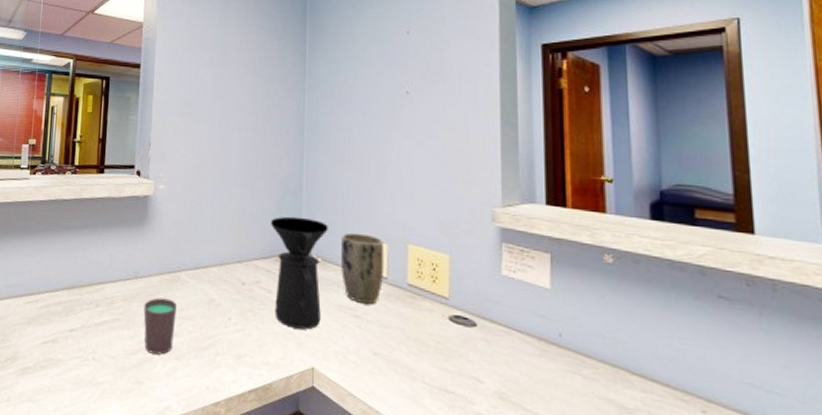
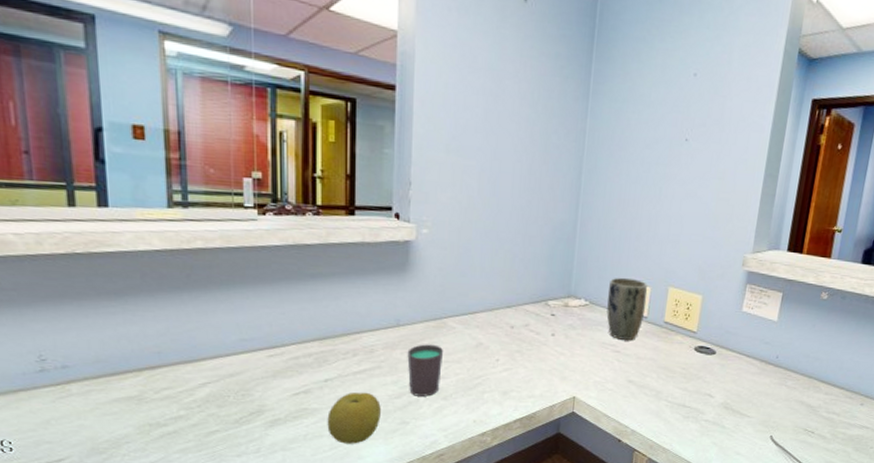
fruit: none [69,345,118,402] -> present [327,392,381,444]
coffee maker: present [271,216,328,330] -> none [542,262,598,365]

